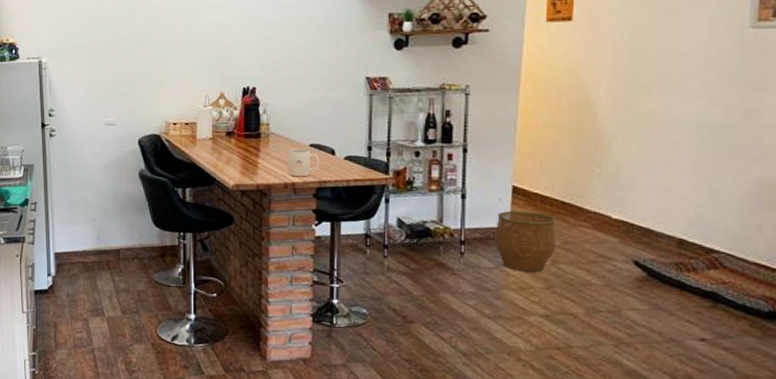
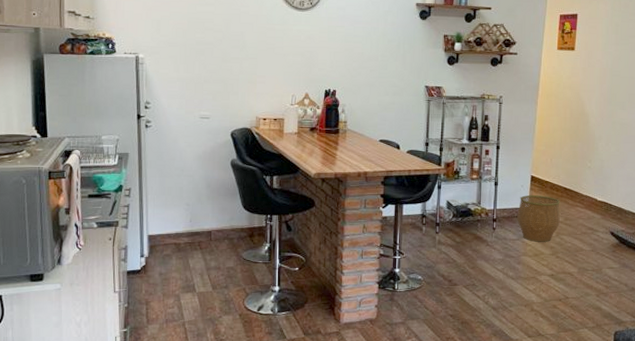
mug: present [287,149,320,177] -> none [360,143,388,167]

